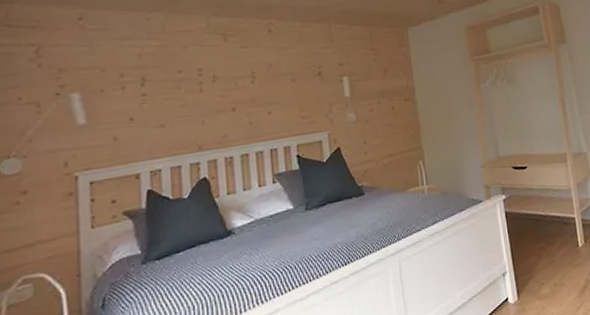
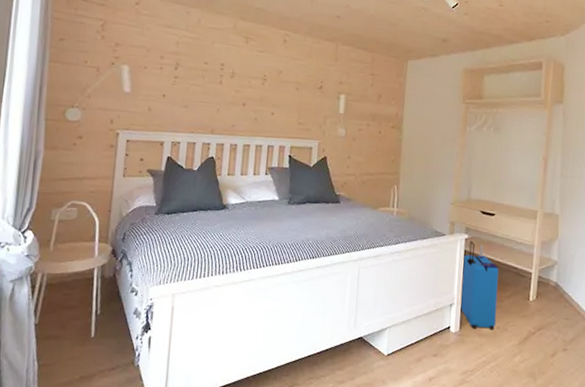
suitcase: none [506,200,552,294] -> present [461,240,499,330]

